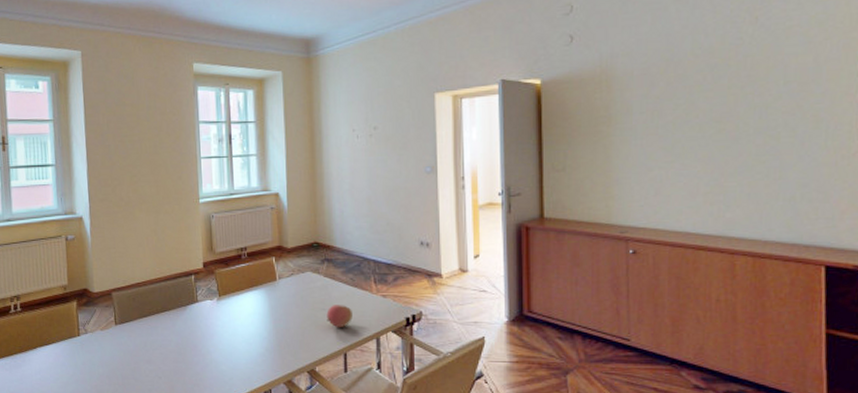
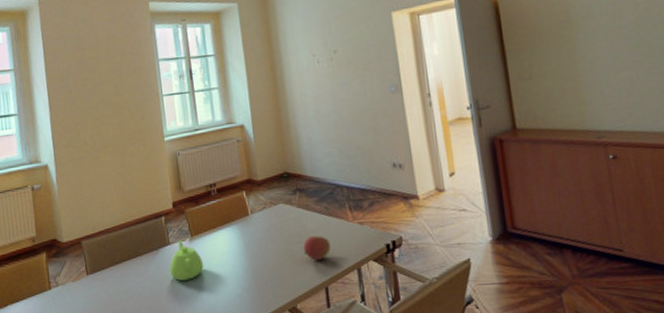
teapot: none [195,298,229,337] -> present [169,239,204,281]

